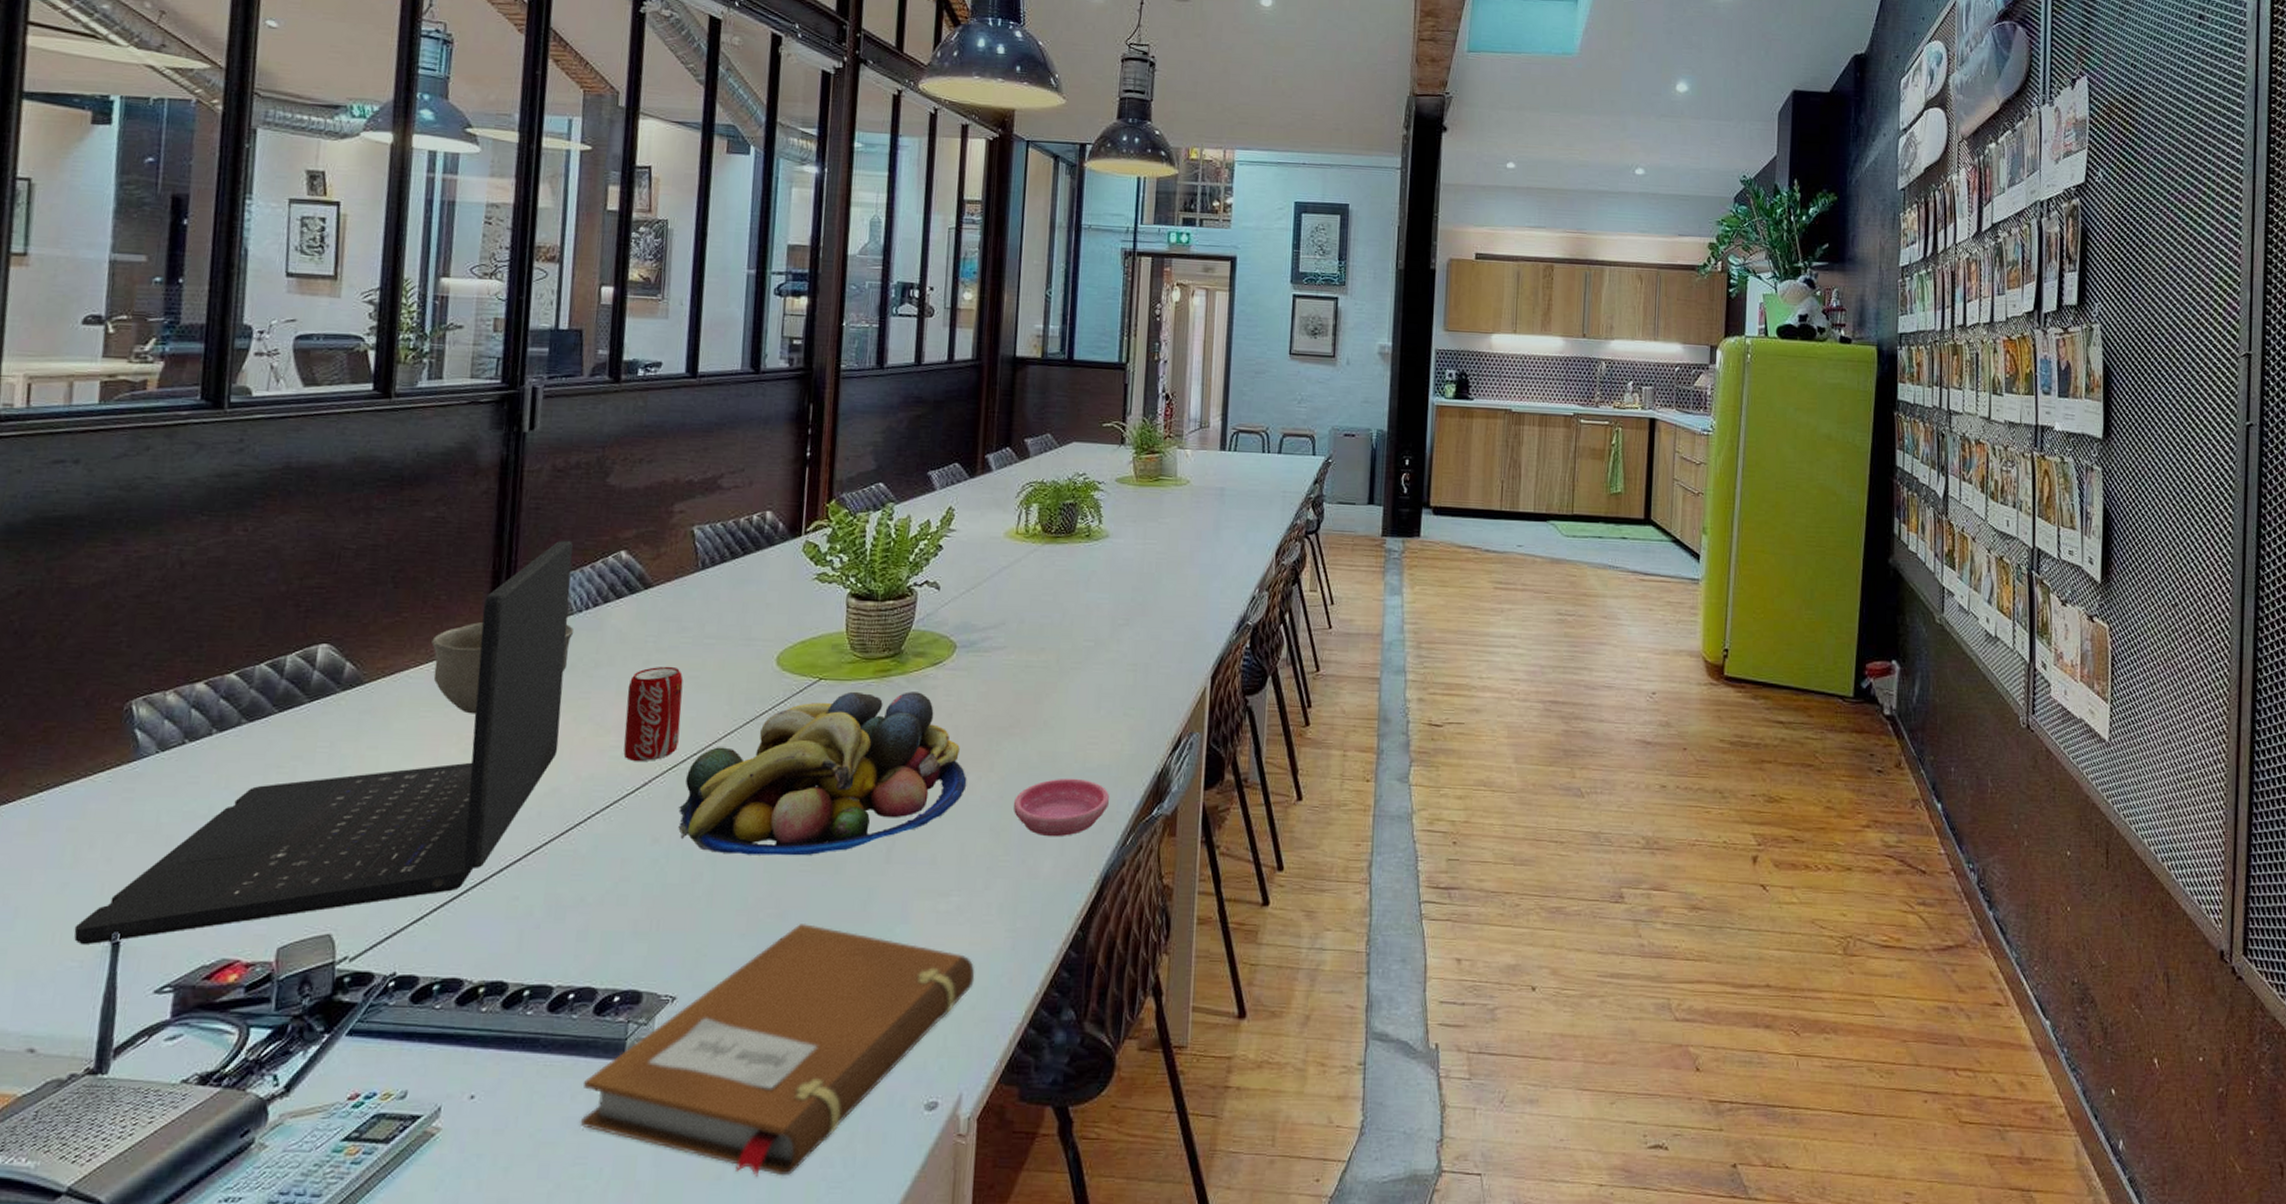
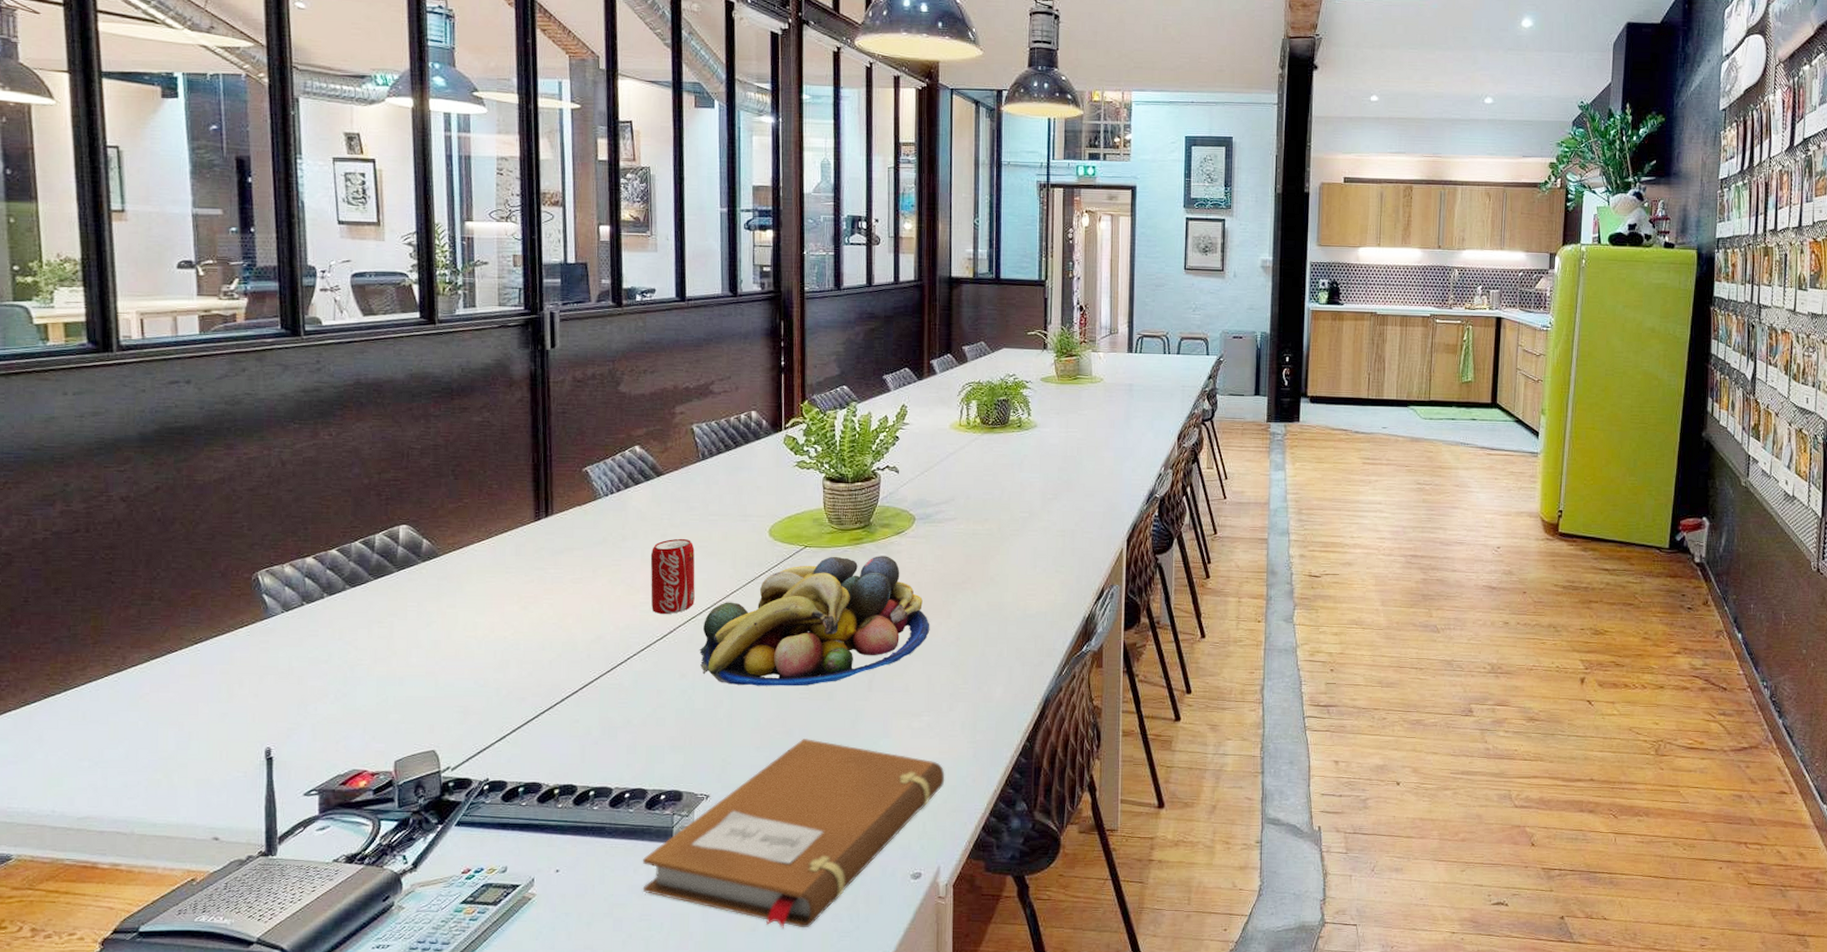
laptop: present [74,540,574,945] -> none [236,438,599,760]
bowl: present [431,622,575,714] -> none [489,506,603,579]
saucer: present [1014,778,1110,837] -> none [969,622,1048,670]

